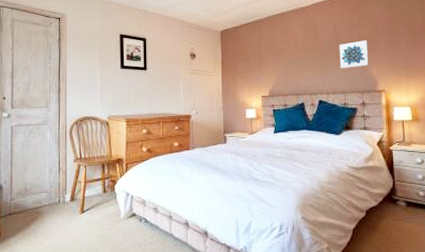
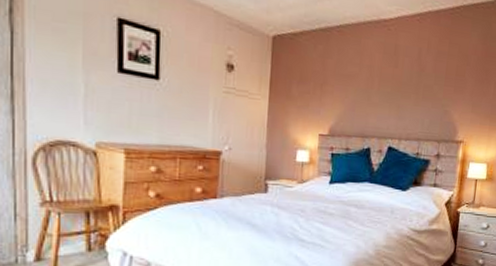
wall art: present [339,40,369,69] -> none [418,75,455,110]

